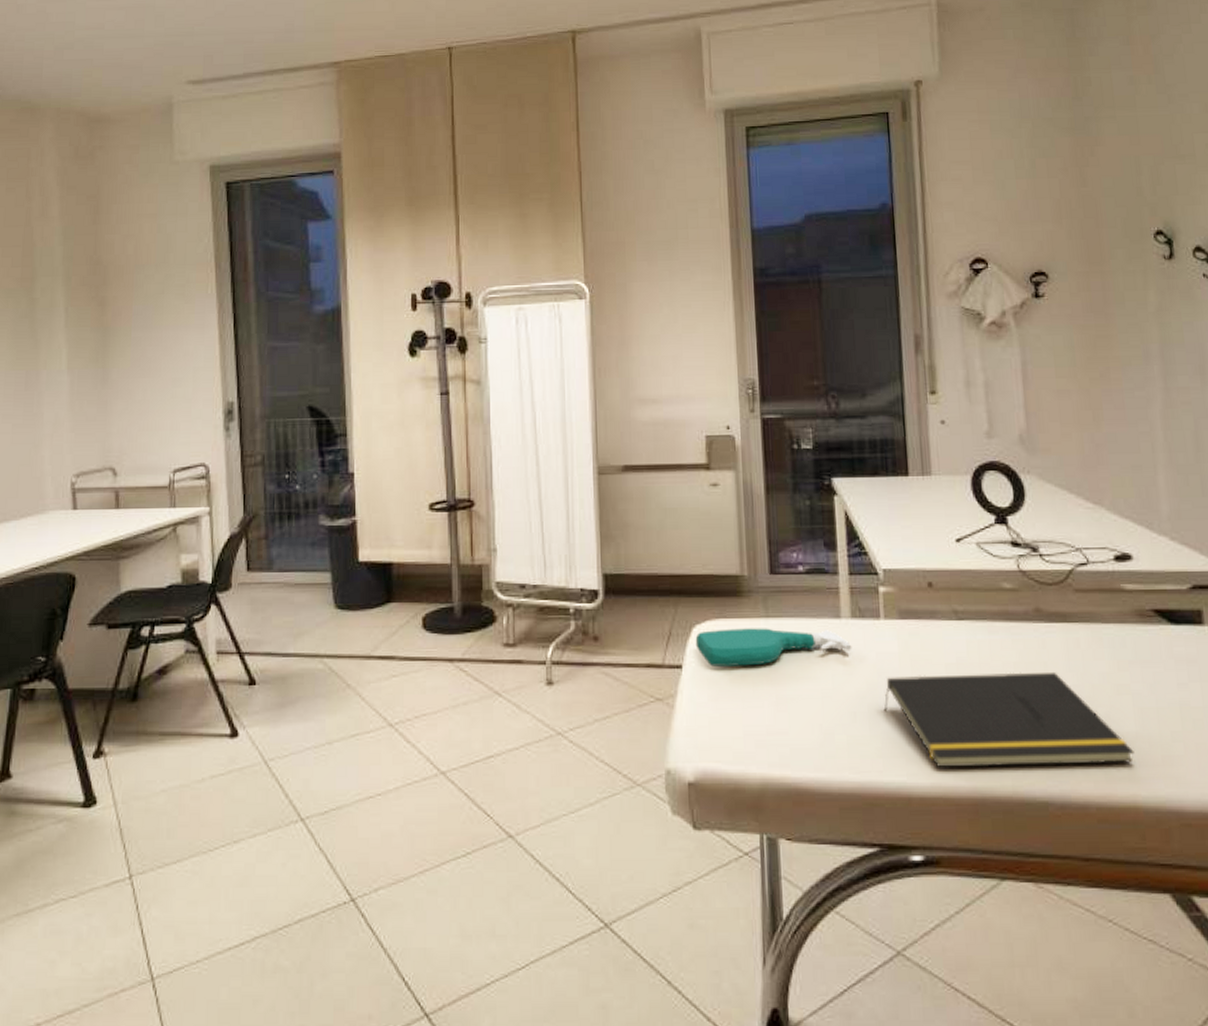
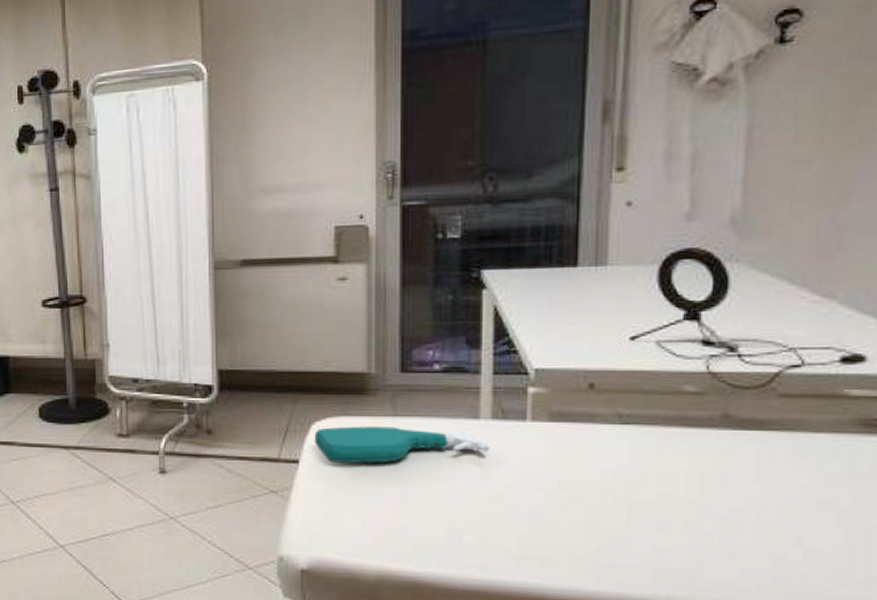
notepad: present [883,671,1135,768] -> none [521,479,829,582]

